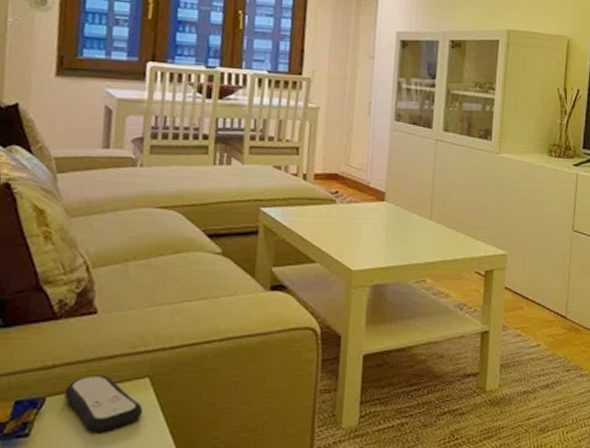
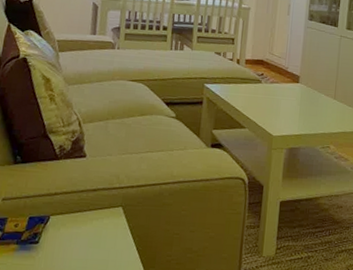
remote control: present [63,375,144,432] -> none [62,202,118,244]

